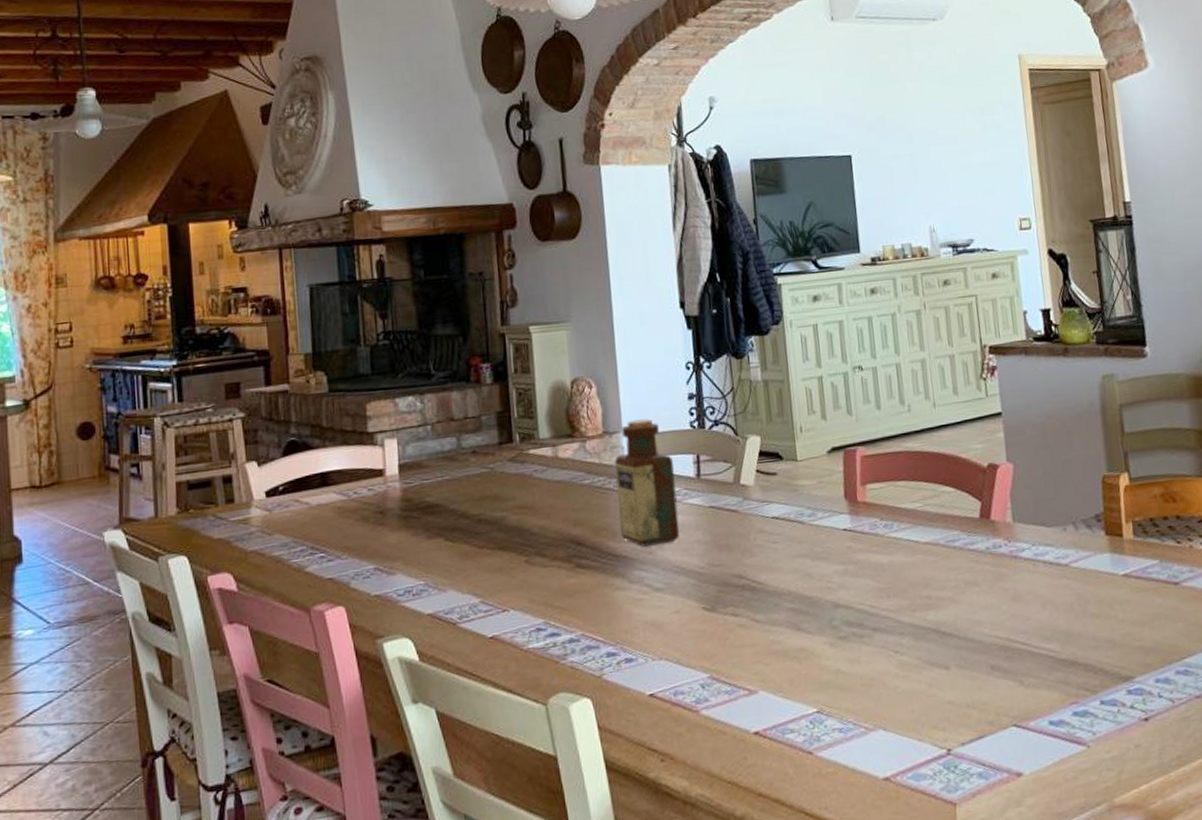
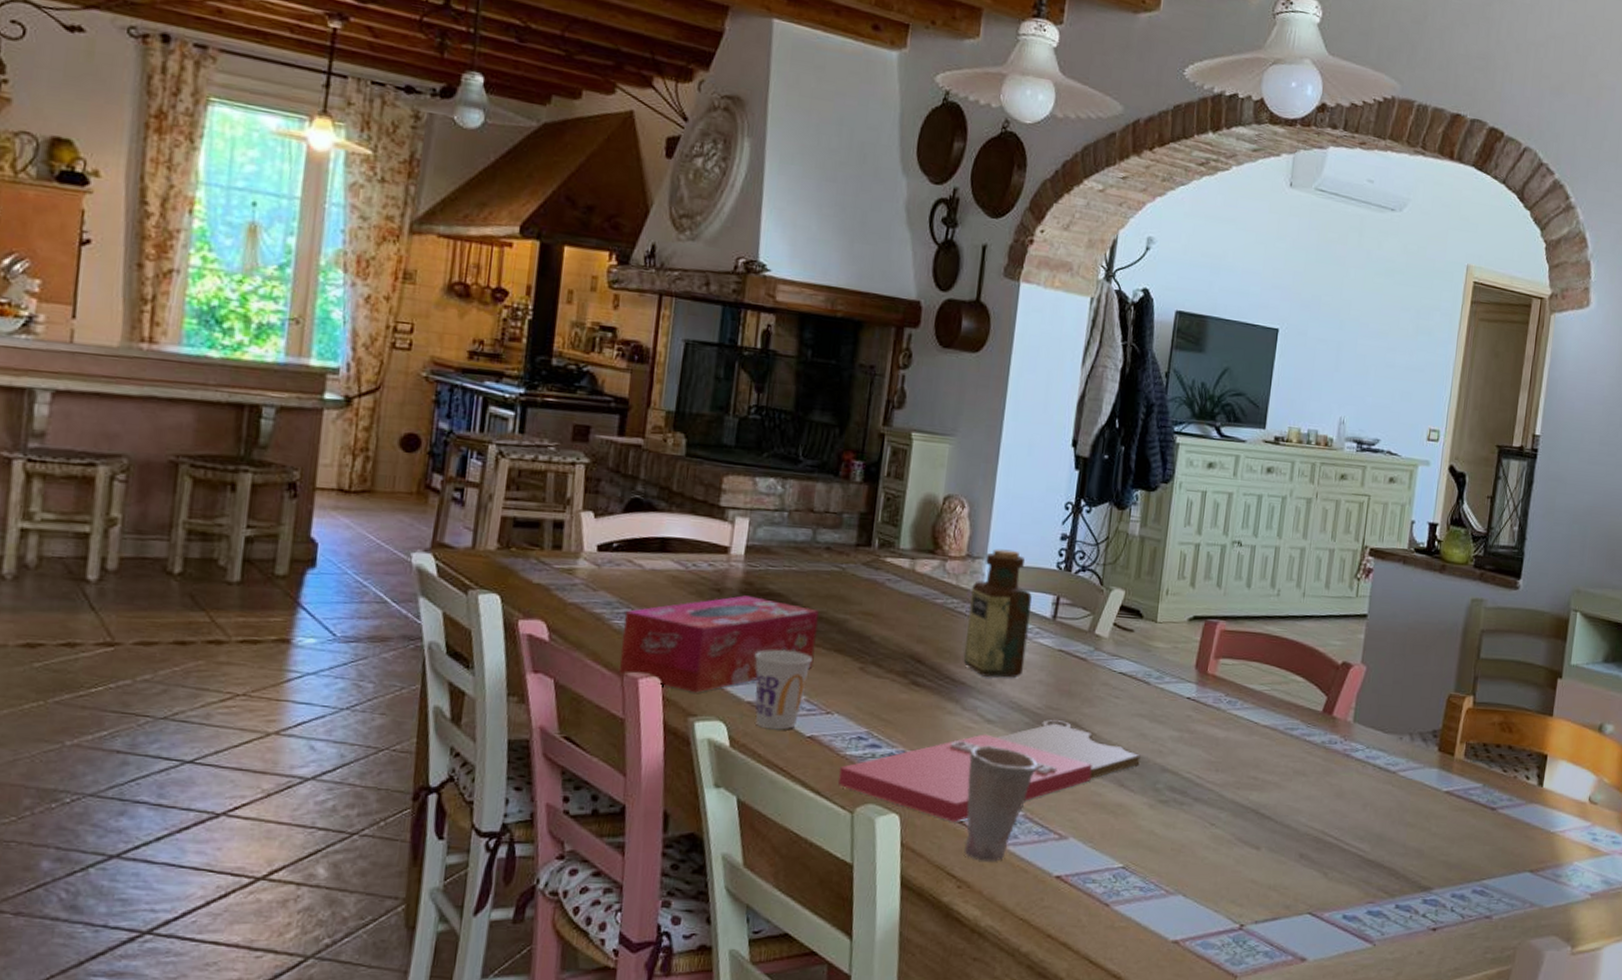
tissue box: none [301,511,482,615] -> present [618,595,819,693]
cup: none [425,556,480,637] -> present [754,649,812,730]
cutting board: none [526,575,811,696] -> present [838,720,1141,822]
cup: none [644,613,714,730] -> present [964,745,1039,862]

